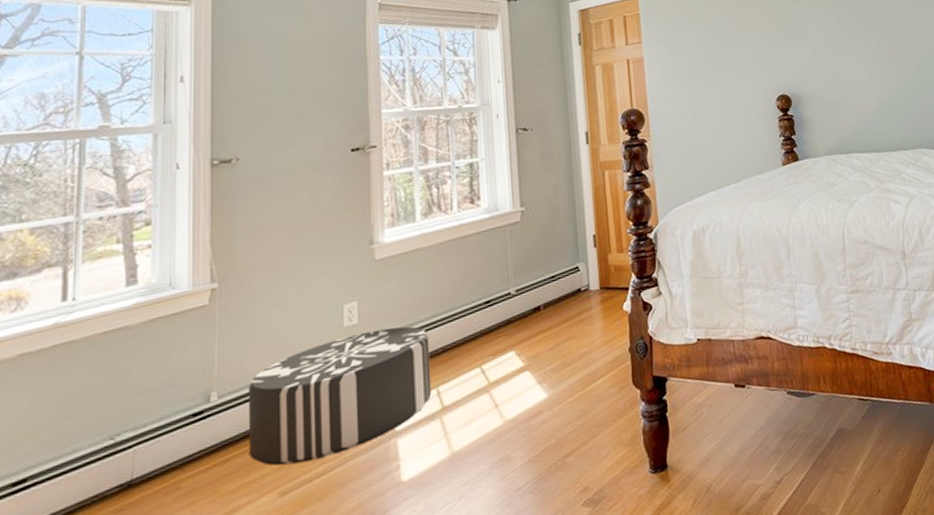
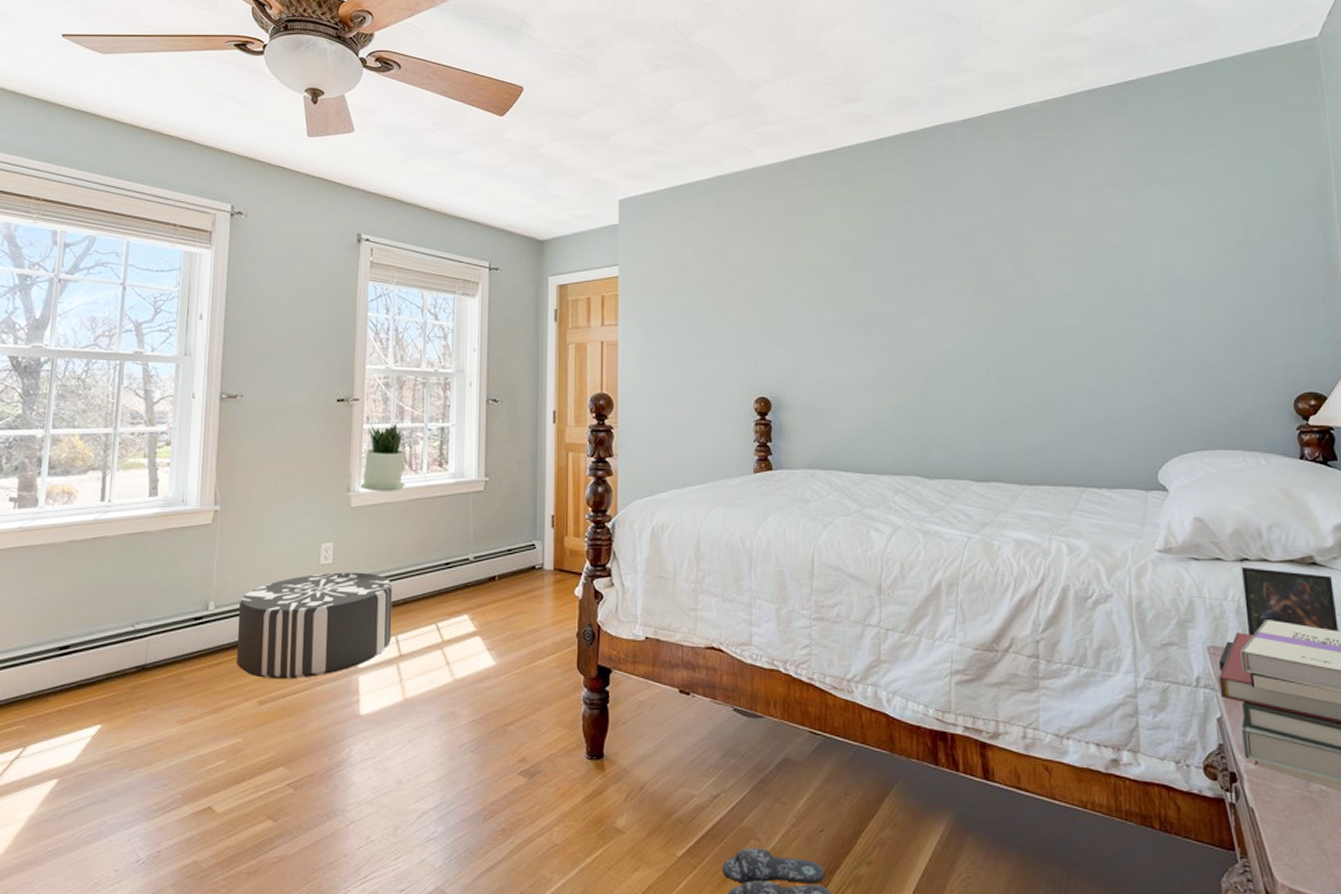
planter: none [382,165,435,240] -> present [359,423,406,491]

